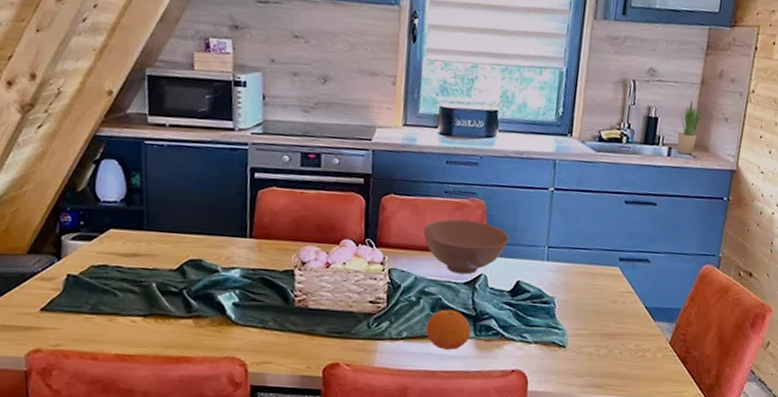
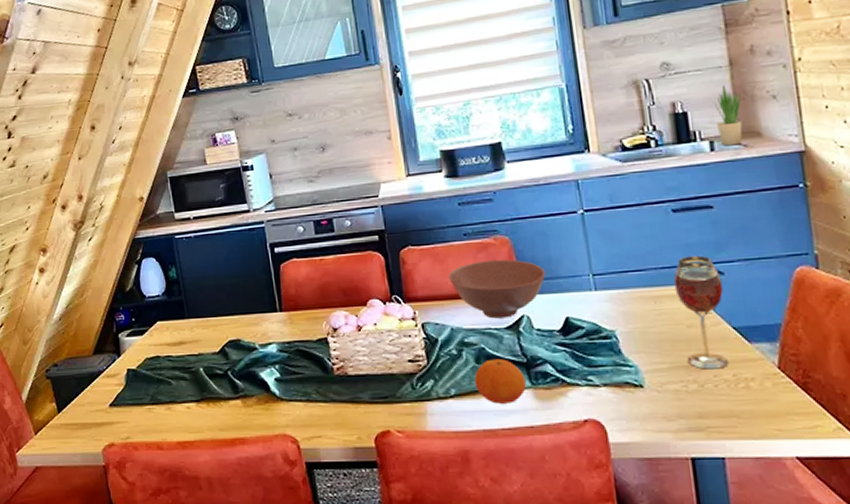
wineglass: none [604,242,648,339] -> present [673,255,728,370]

